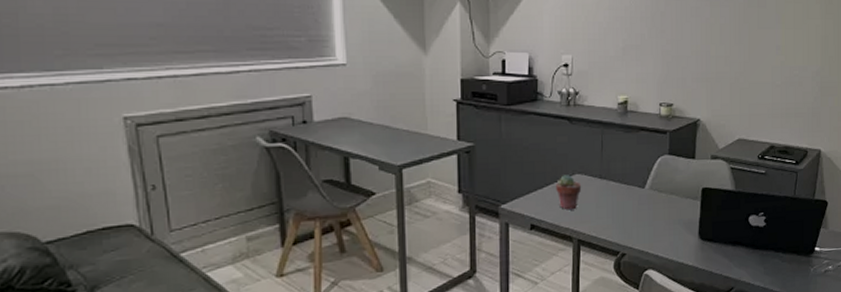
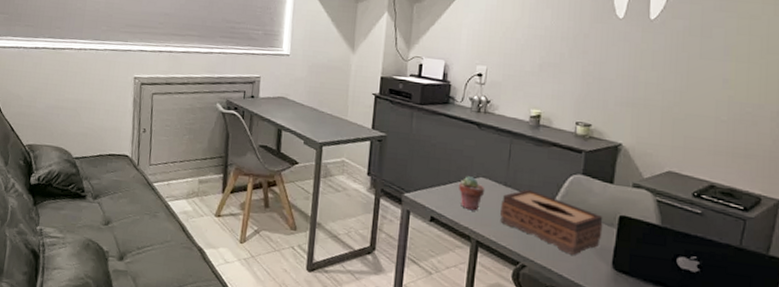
tissue box: none [598,177,689,235] -> present [500,189,603,256]

